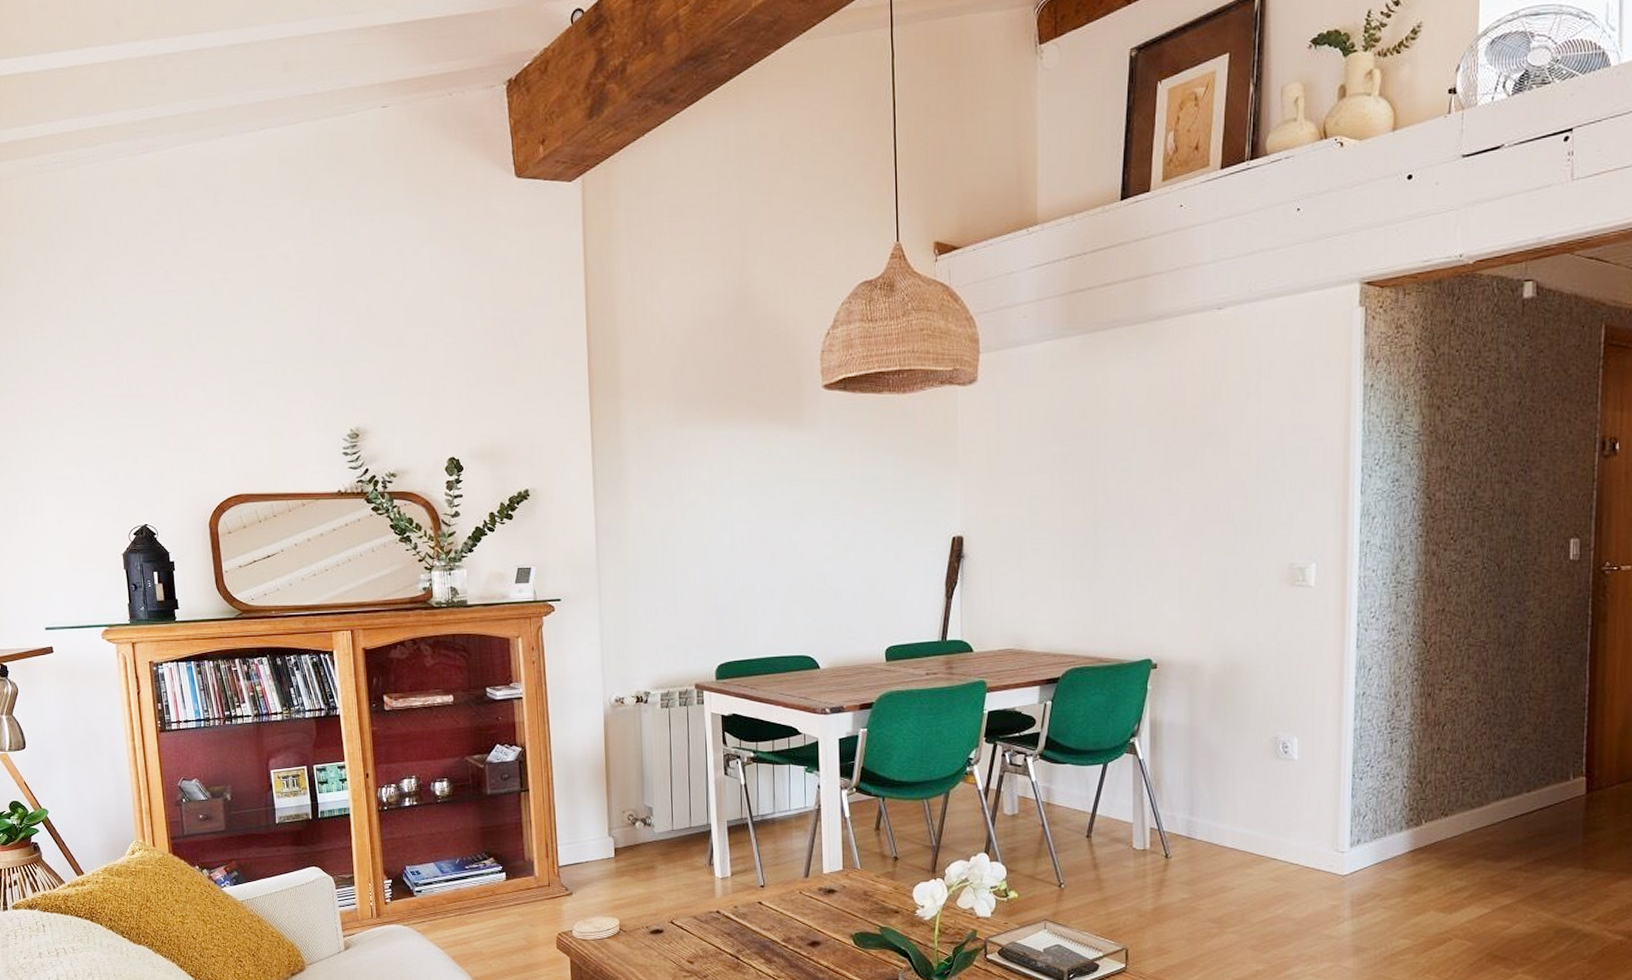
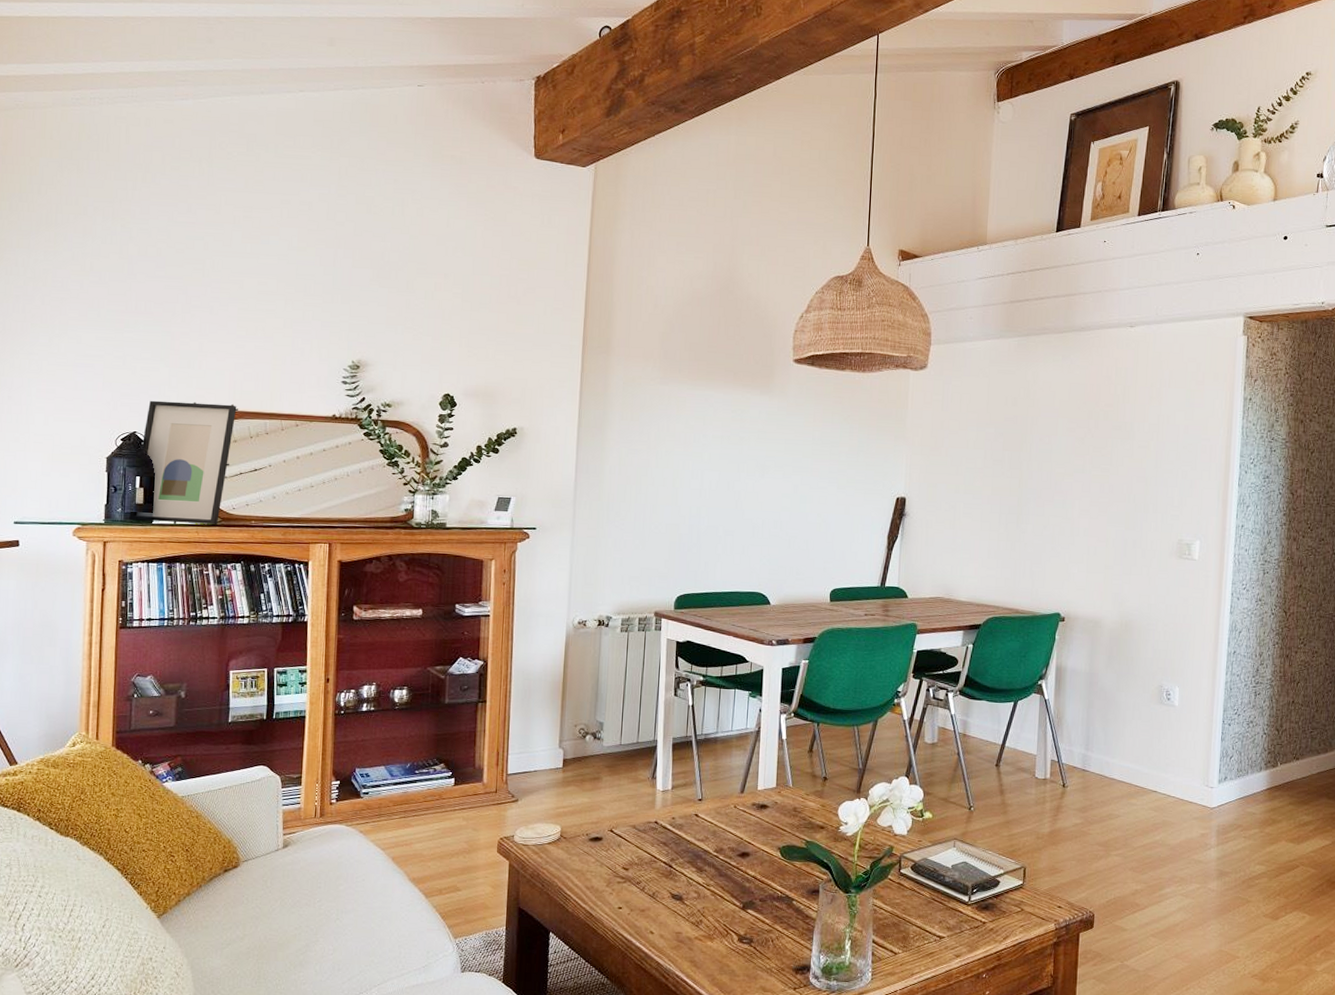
picture frame: none [152,486,244,620] -> present [129,400,239,525]

